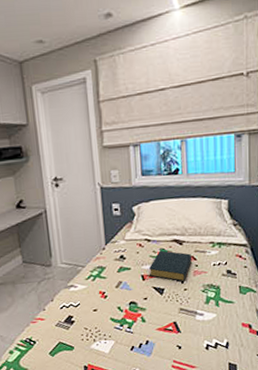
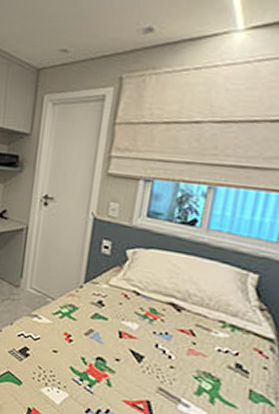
hardback book: present [148,250,193,282] -> none [128,309,191,357]

